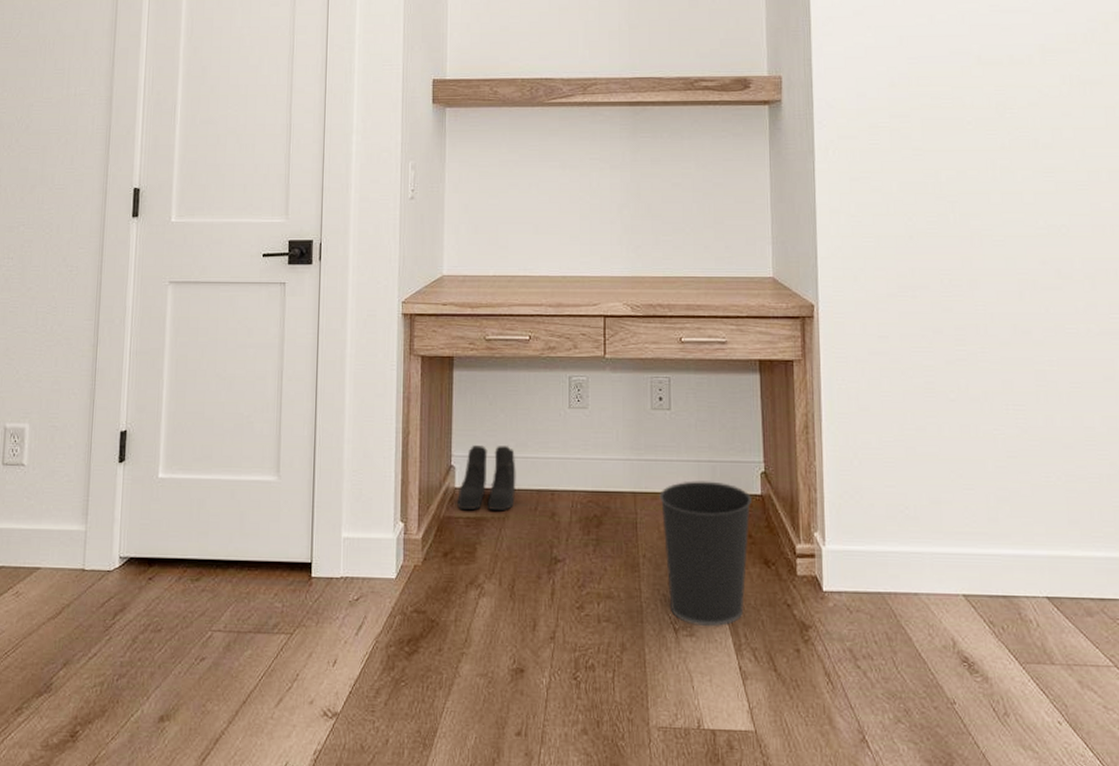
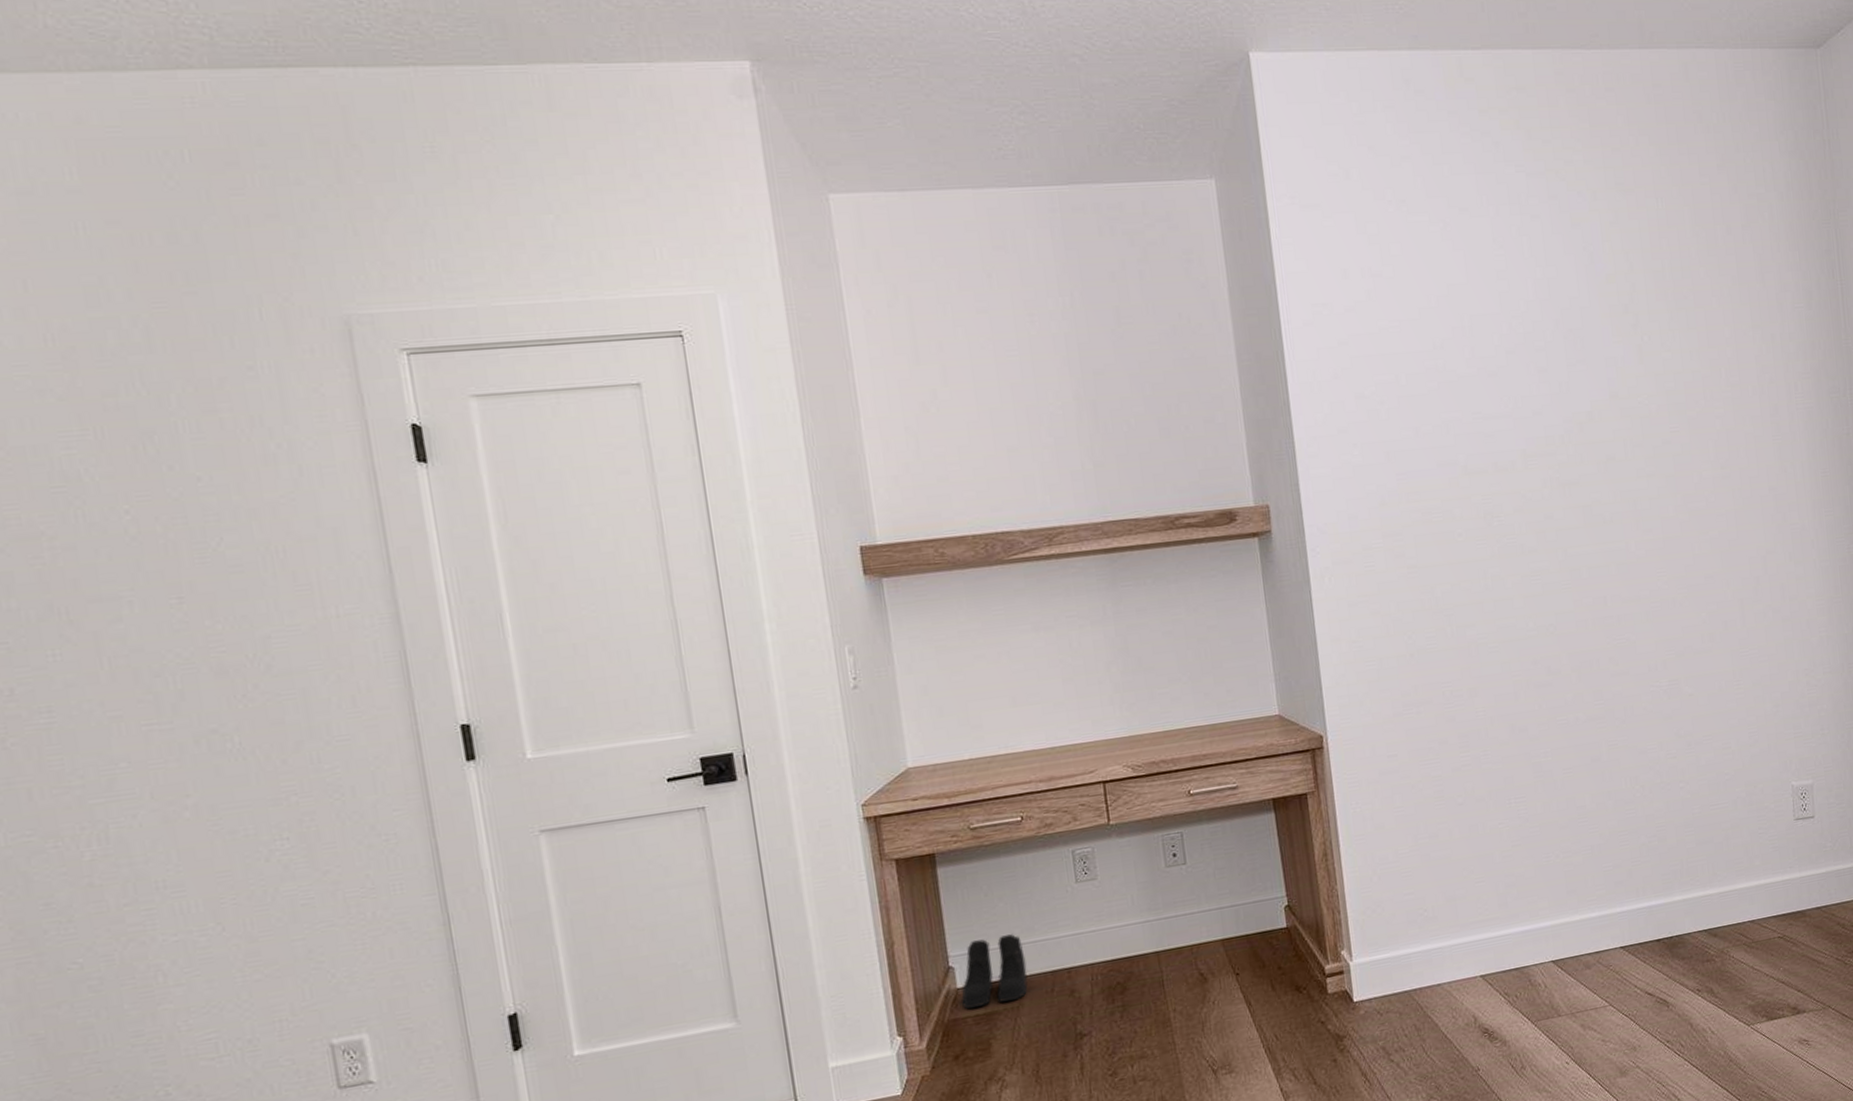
wastebasket: present [659,481,752,627] -> none [1183,923,1280,1063]

